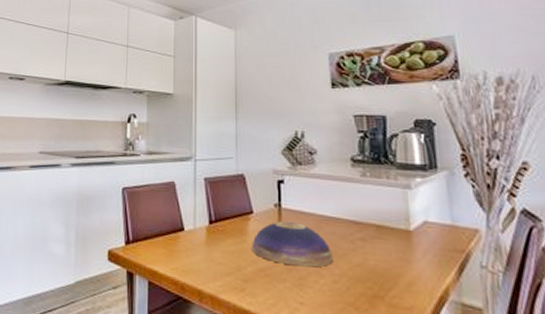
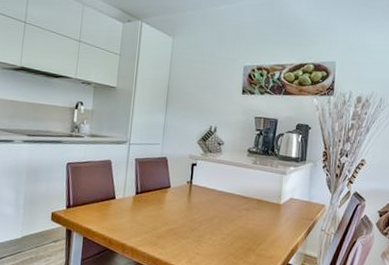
decorative bowl: present [252,221,333,268] -> none [166,194,225,229]

